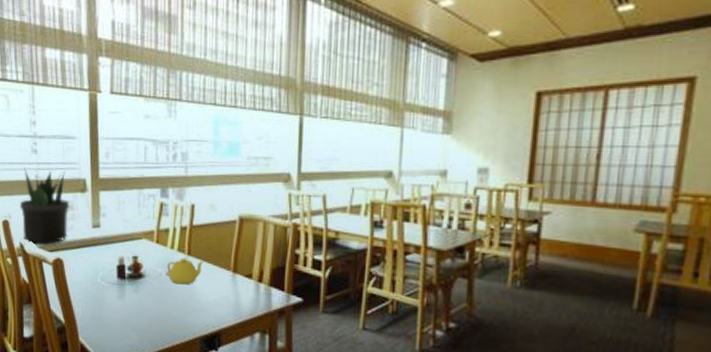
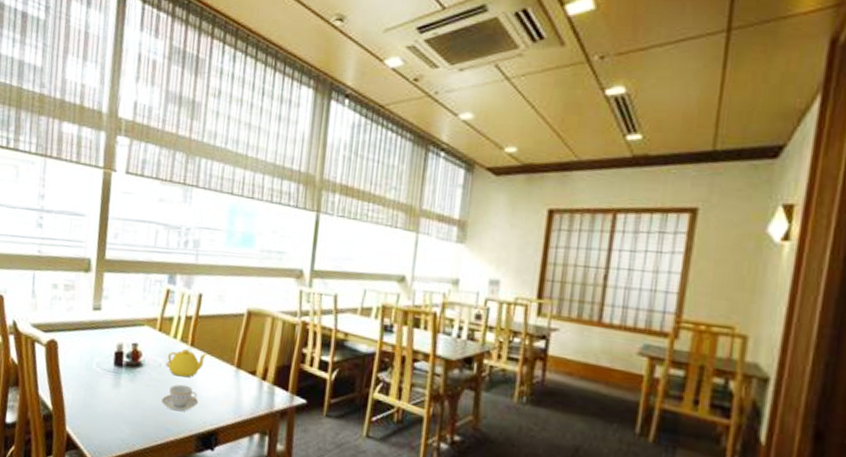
planter: present [20,167,70,245] -> none [17,241,71,325]
teacup: none [165,291,199,317] -> present [161,384,198,412]

